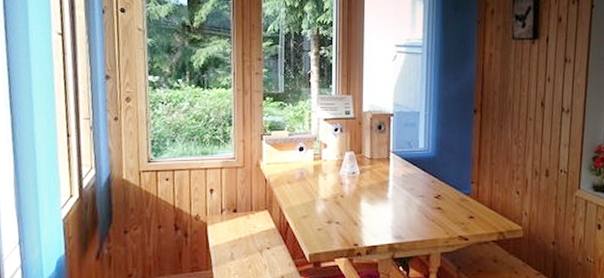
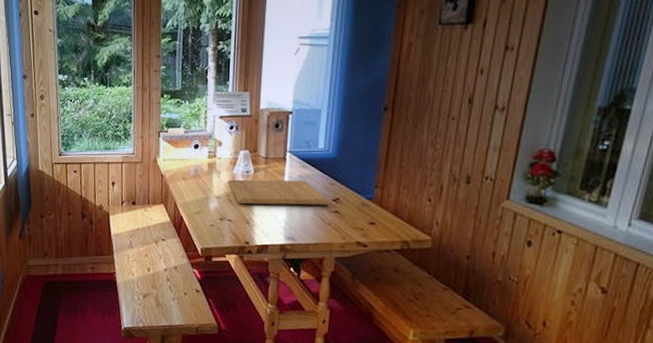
chopping board: none [334,179,434,206] -> present [227,179,331,206]

